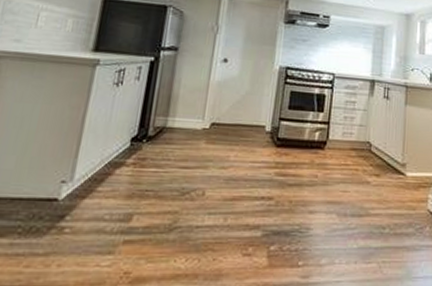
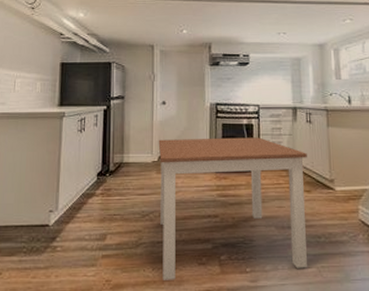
dining table: none [197,103,381,274] -> present [158,137,307,280]

